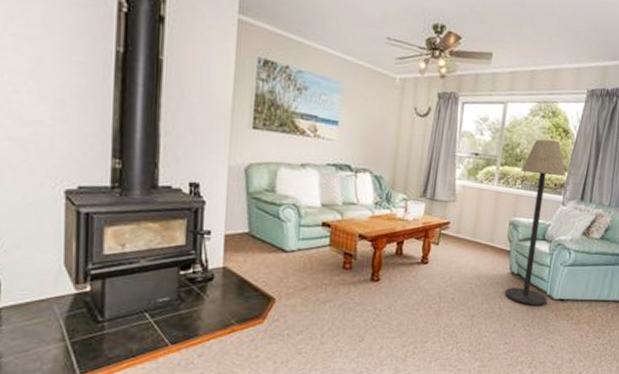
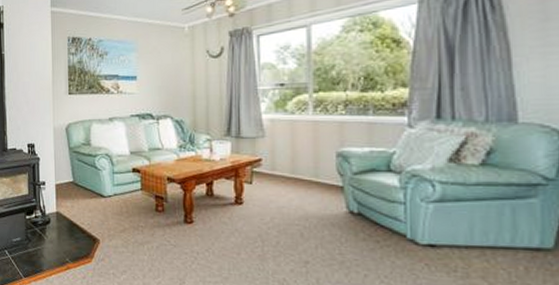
floor lamp: present [504,139,566,306] -> none [341,53,409,253]

